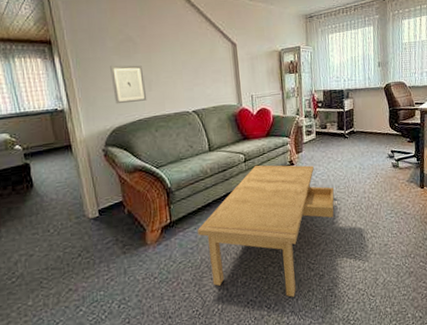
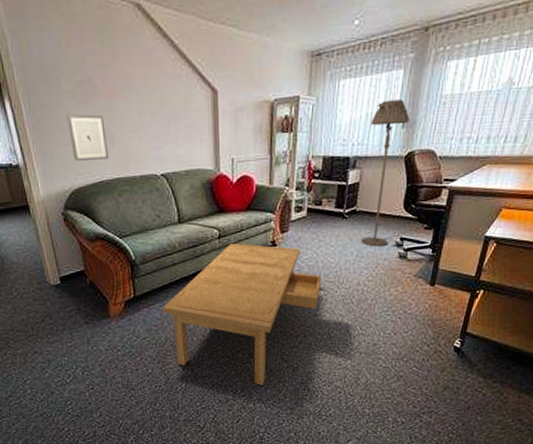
floor lamp: none [355,47,383,160] -> present [361,99,409,247]

